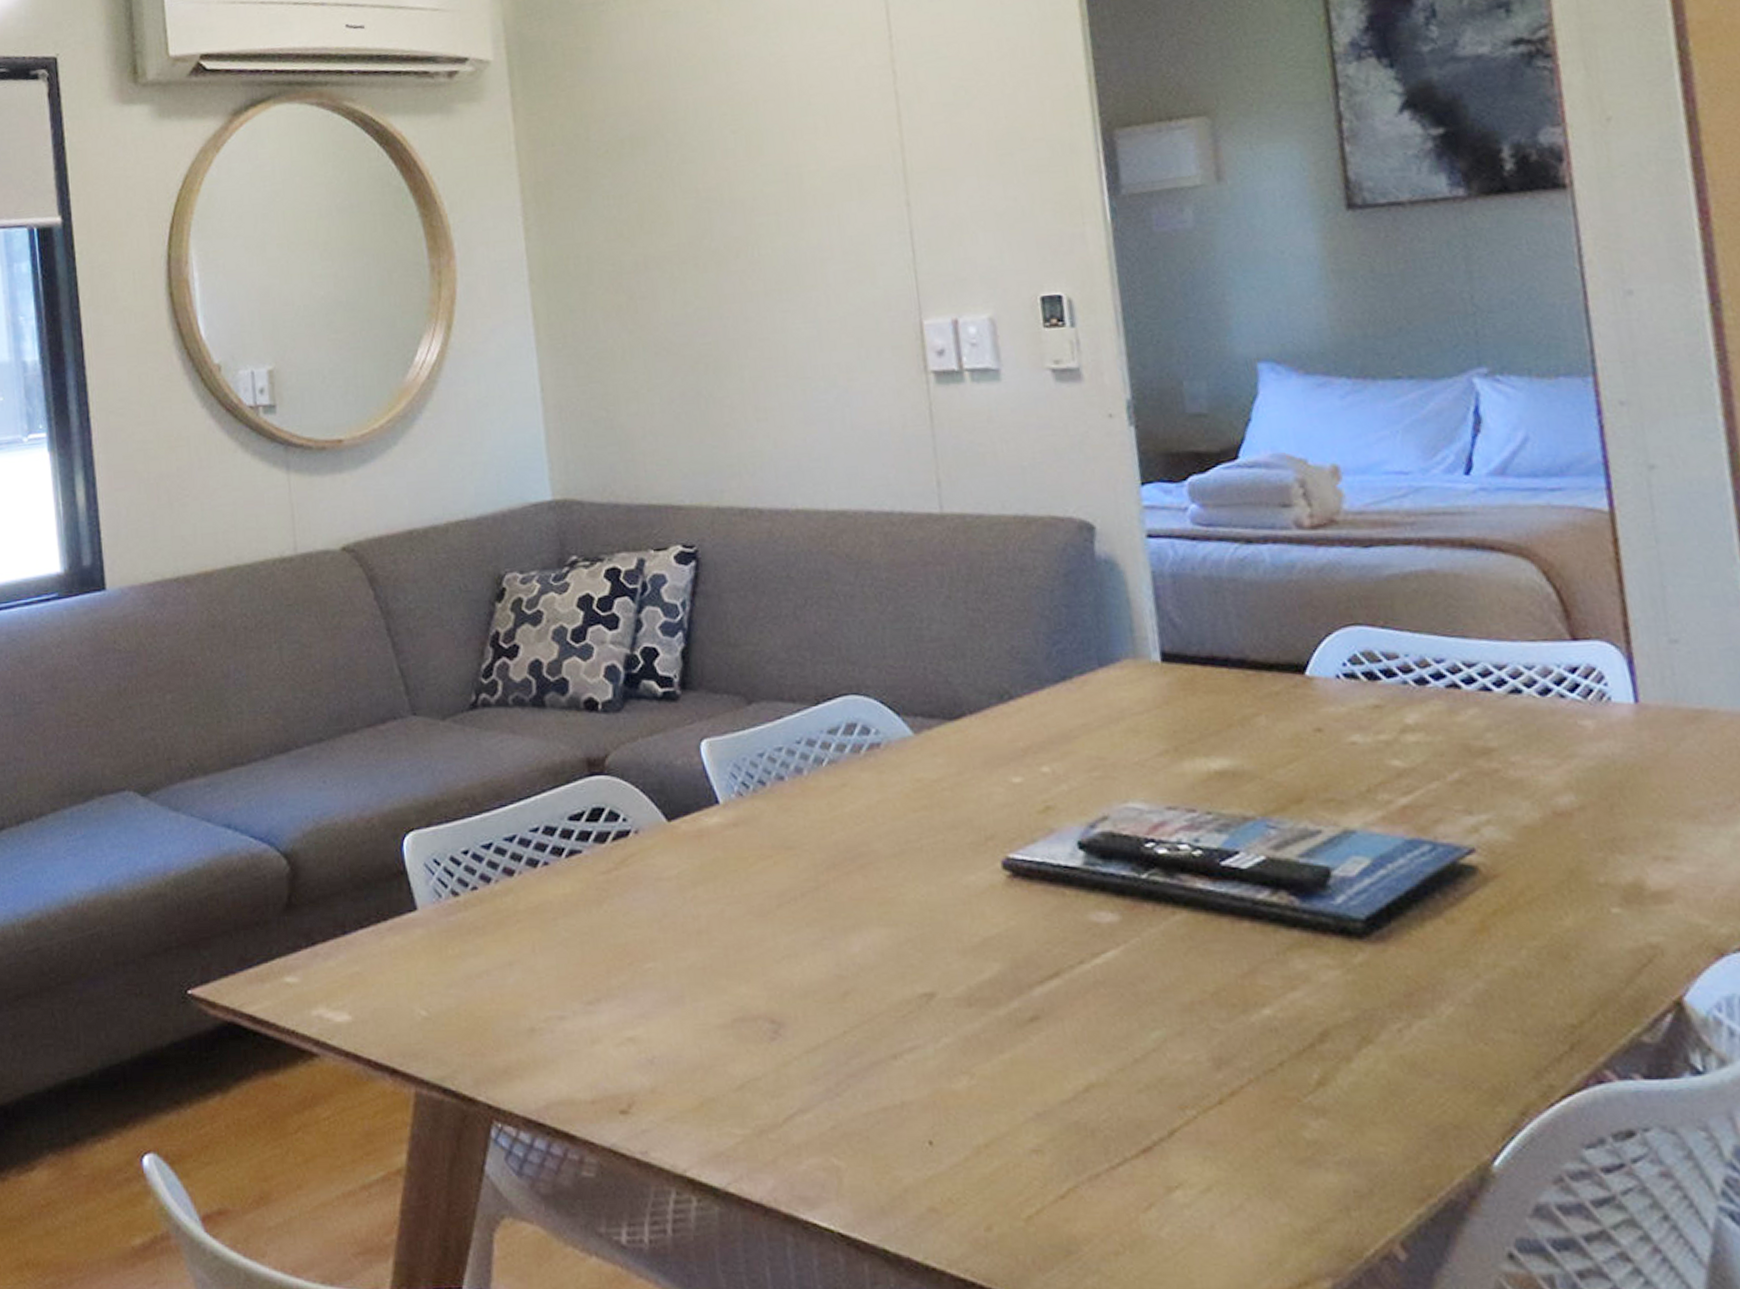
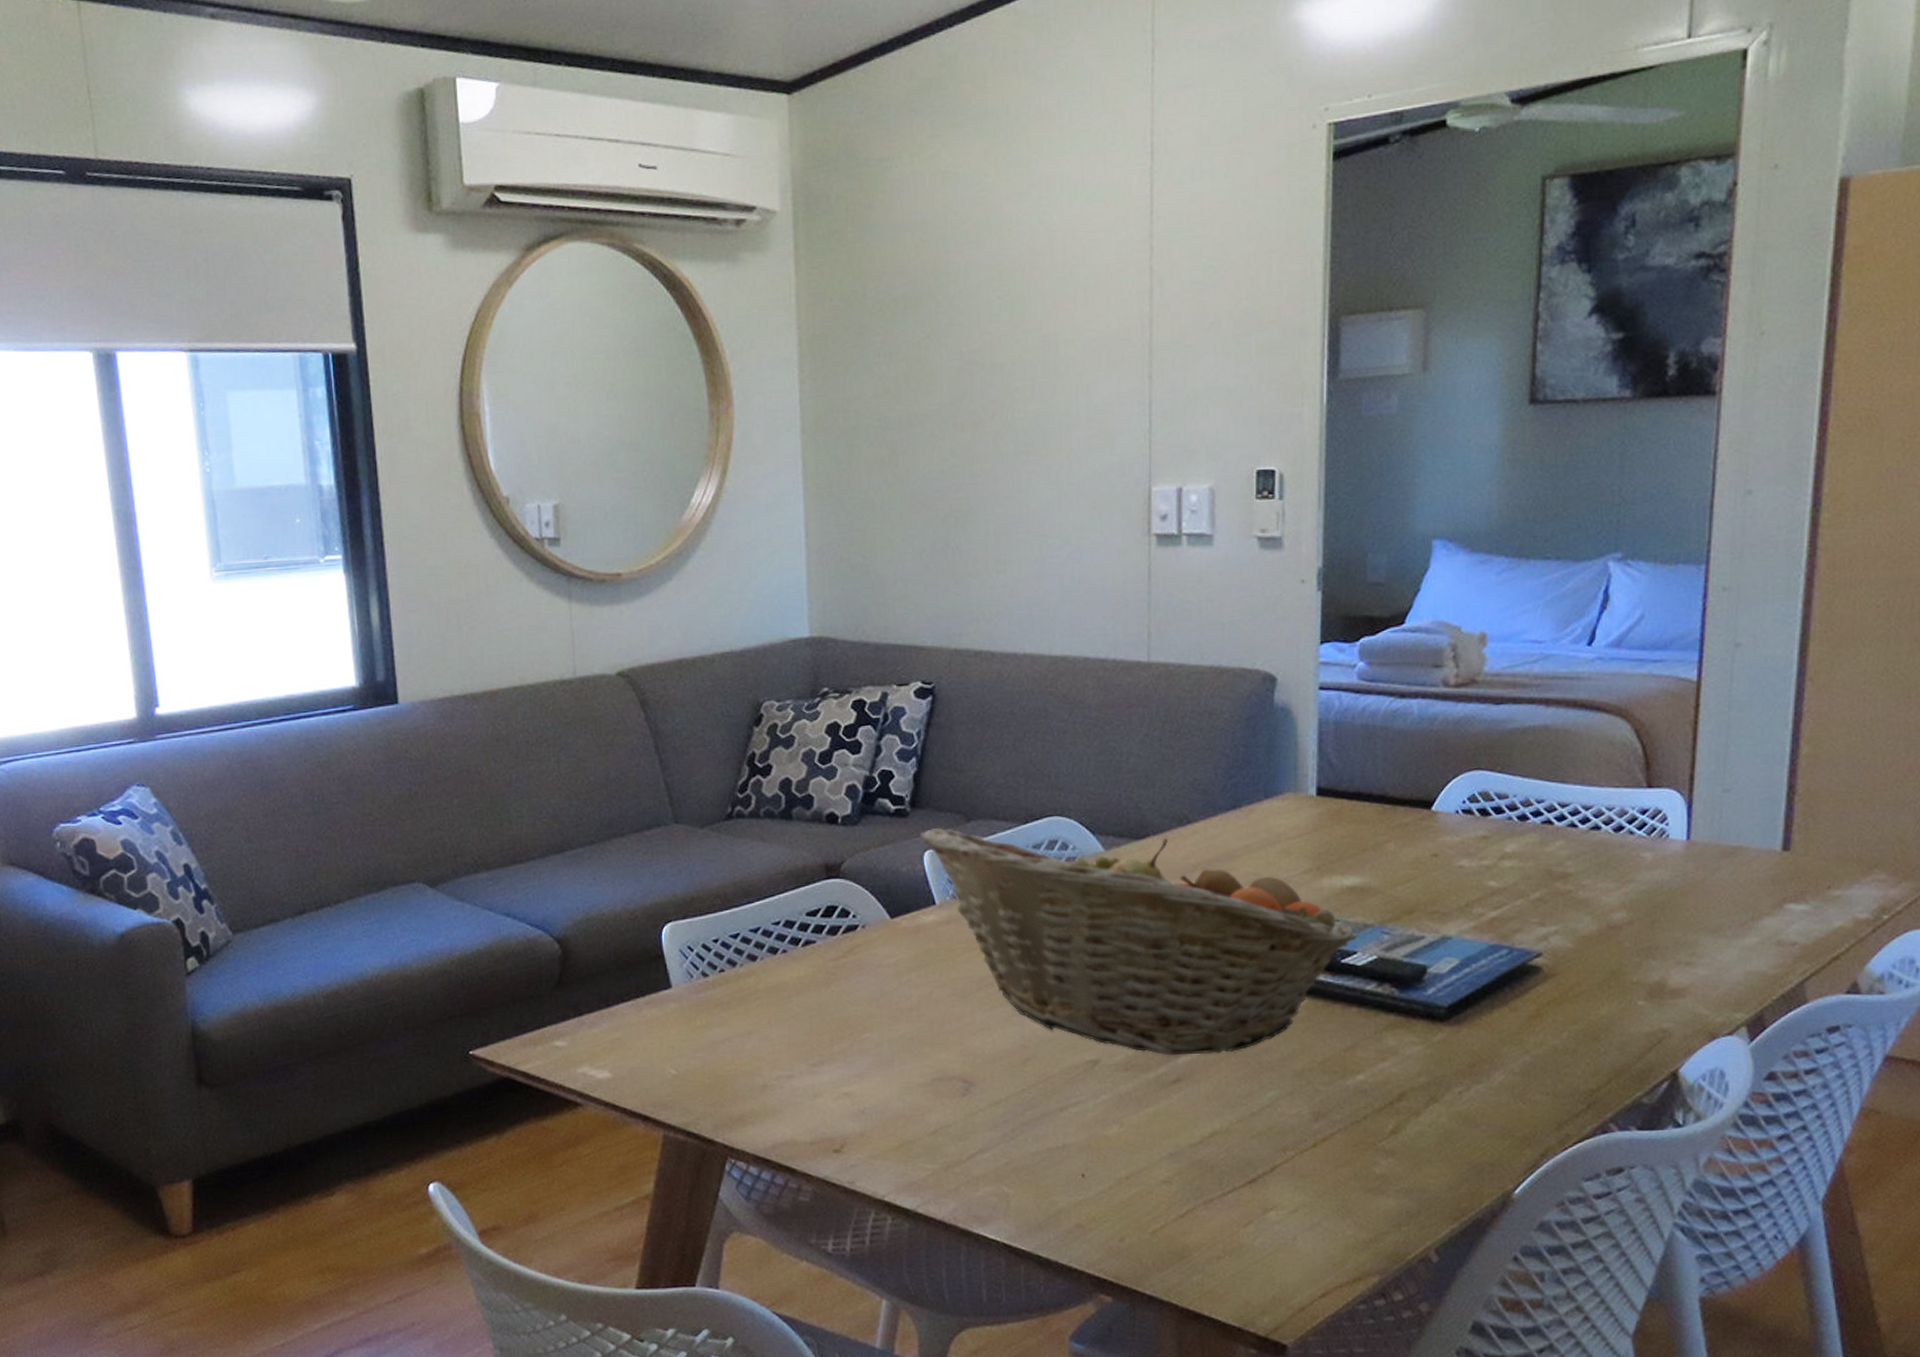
fruit basket: none [693,711,1237,987] -> present [919,827,1357,1056]

